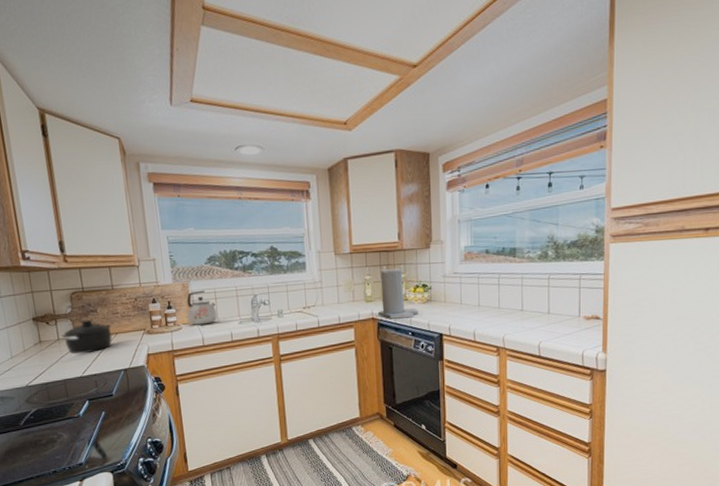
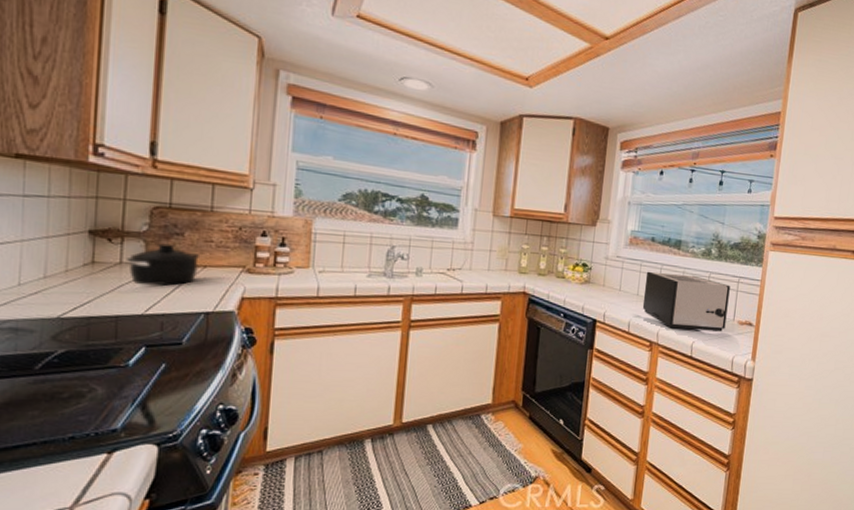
kettle: present [186,290,218,325] -> none [302,230,343,272]
paper towel: present [377,268,418,319] -> none [529,241,574,298]
toaster: none [484,279,572,332] -> present [642,271,730,332]

